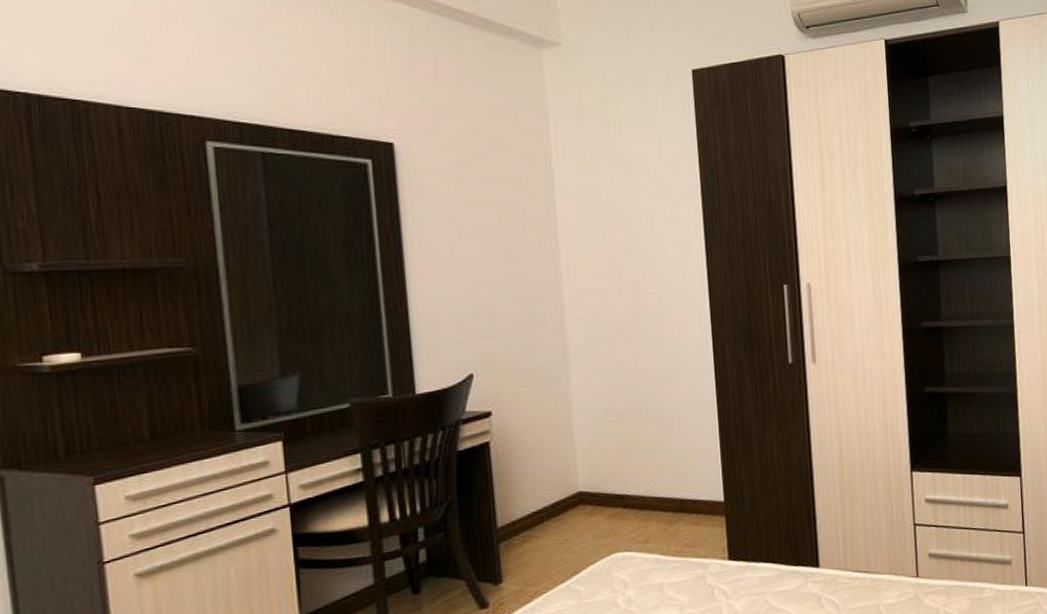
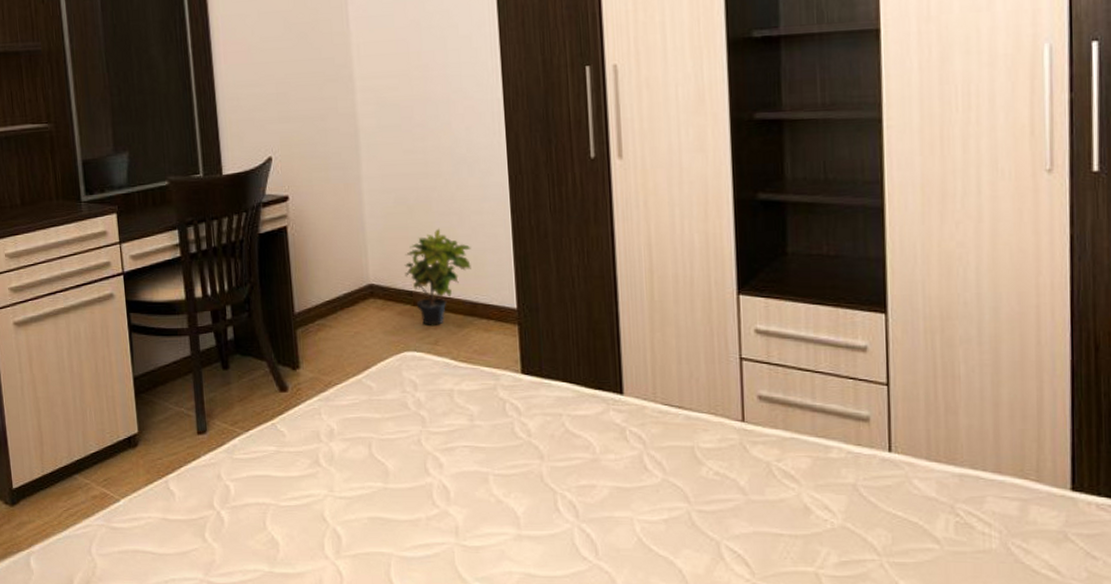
potted plant: none [615,433,681,526] -> present [404,228,471,325]

